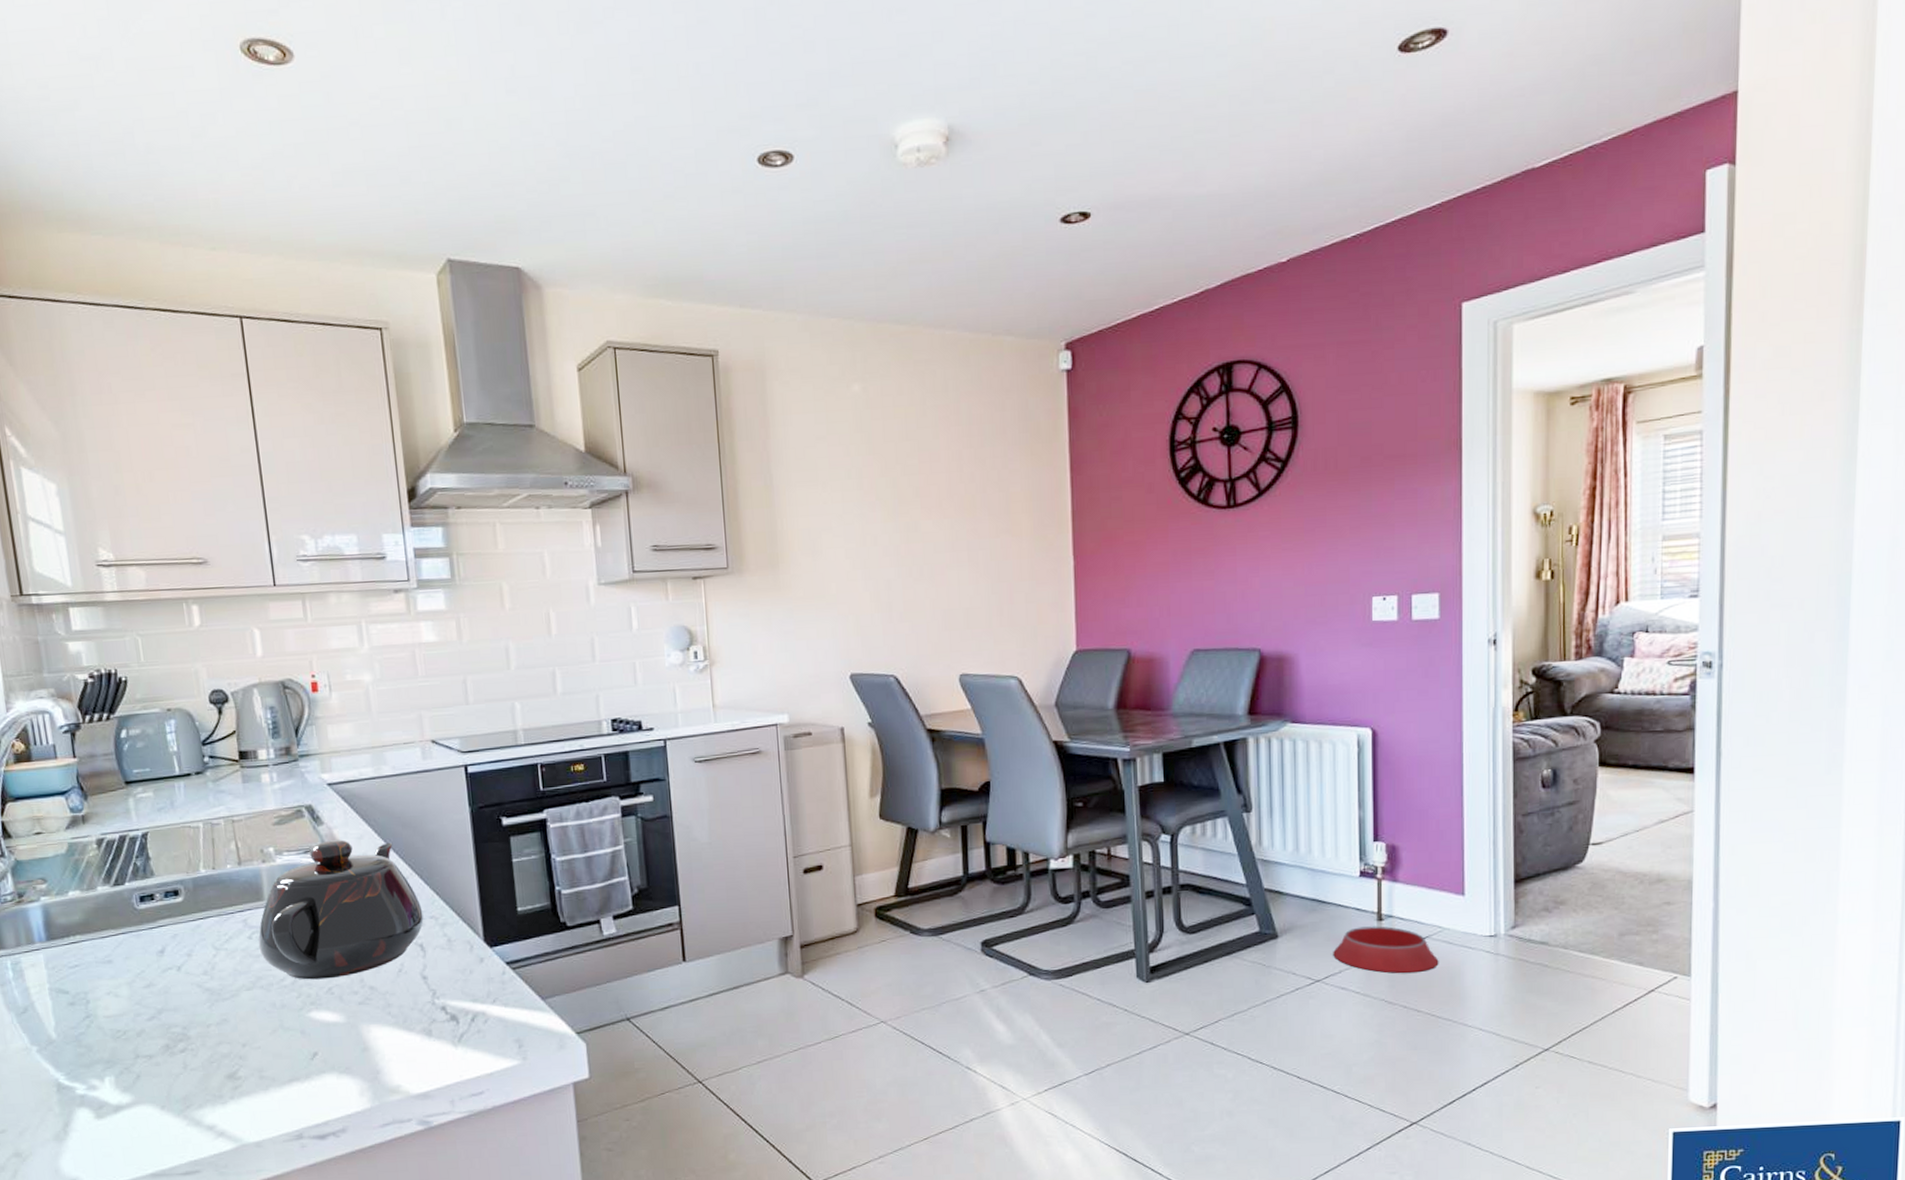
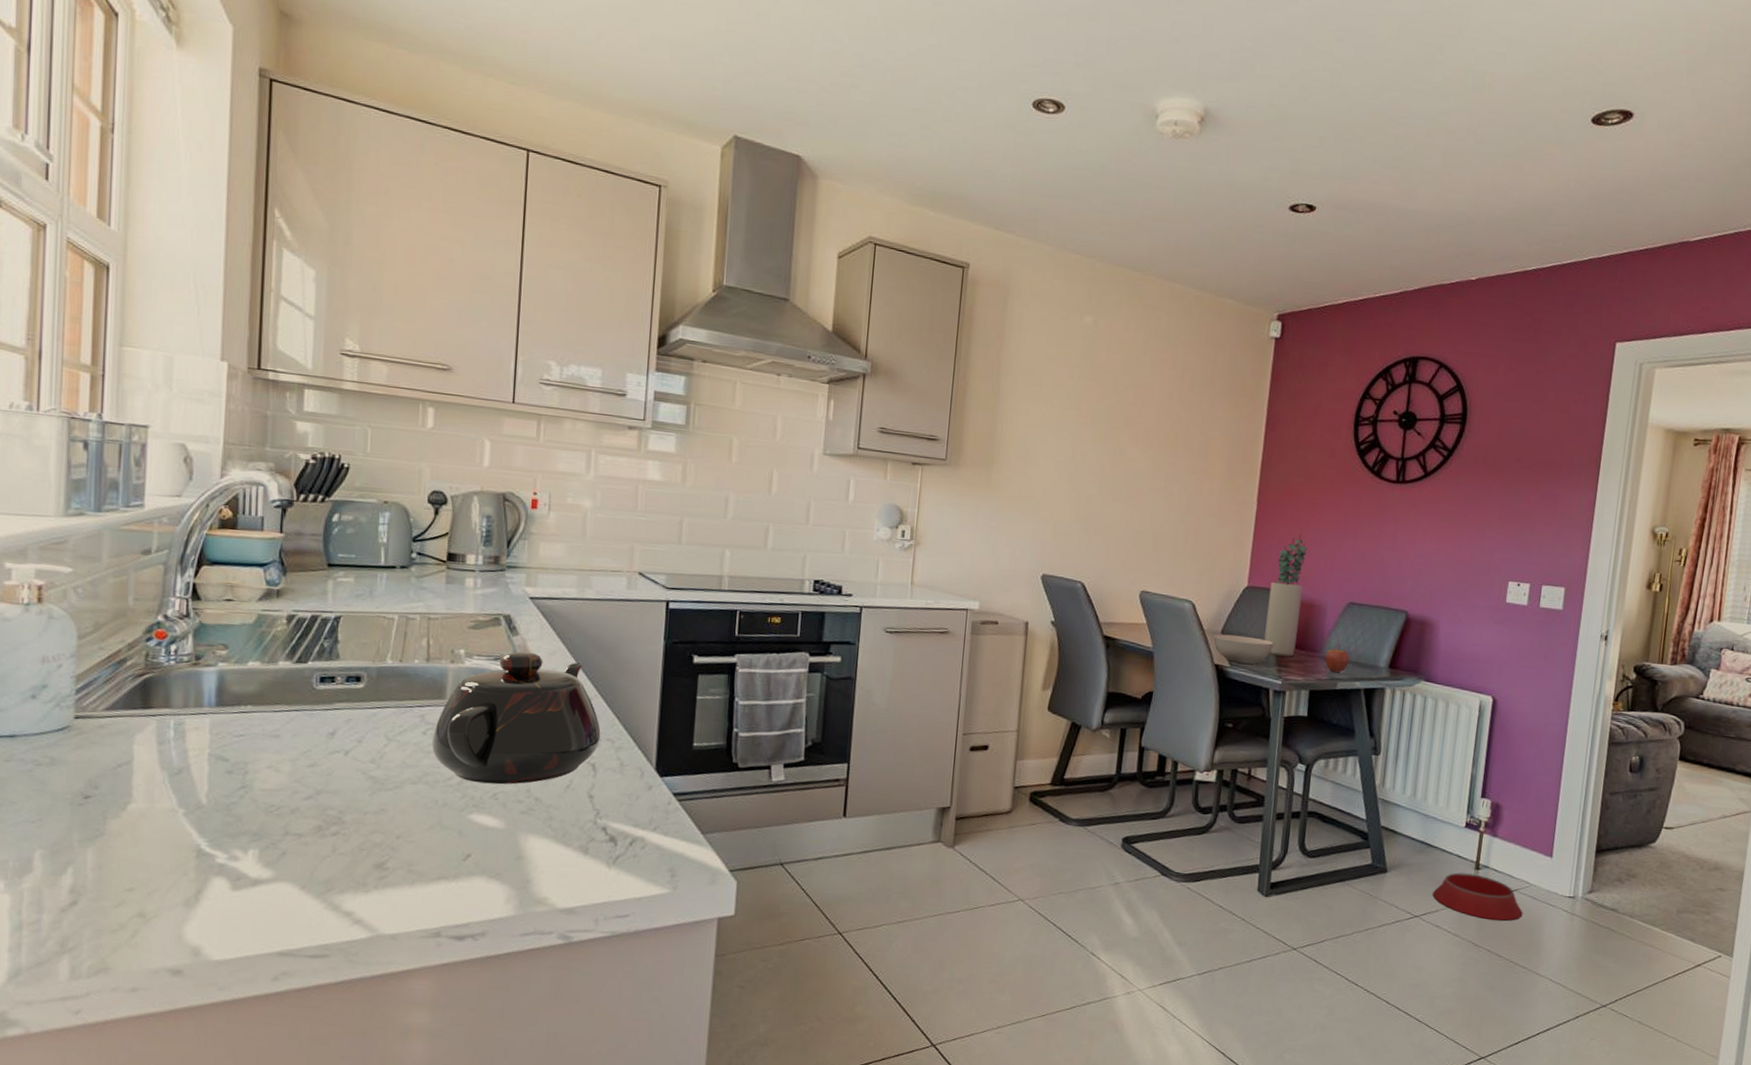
bowl: none [1047,705,1115,736] -> present [1213,634,1274,664]
vase: none [1102,583,1140,722] -> present [1264,534,1308,657]
fruit: none [1174,697,1202,730] -> present [1325,644,1350,674]

